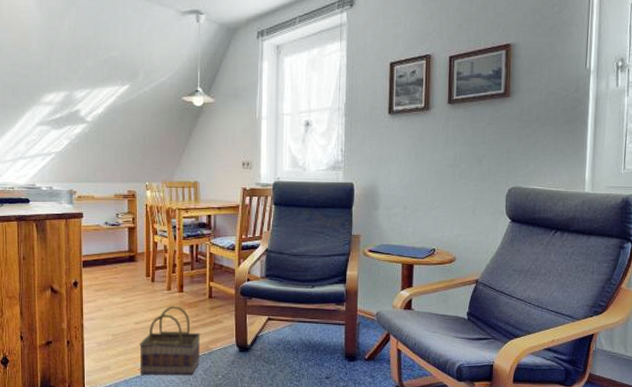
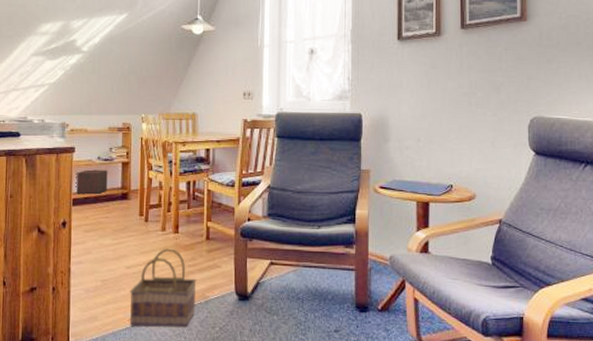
decorative box: none [86,234,115,257] -> present [76,169,108,195]

